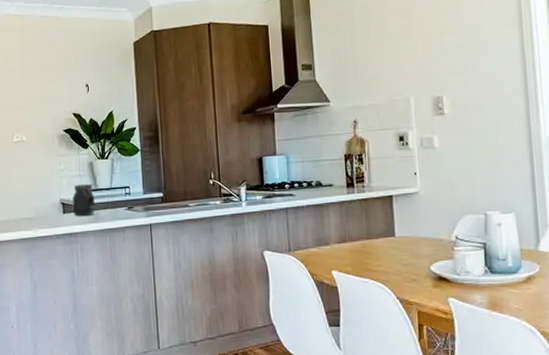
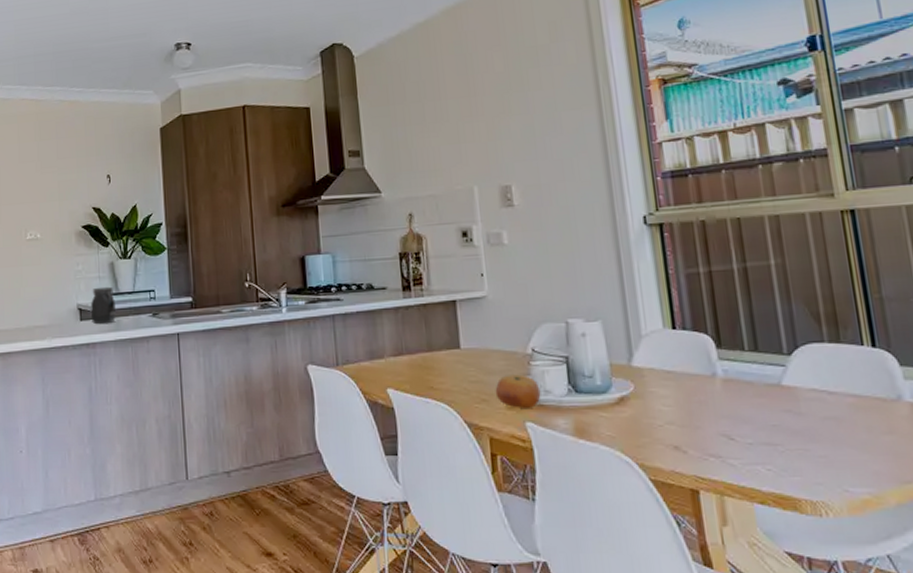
fruit: none [423,258,462,287] -> present [495,374,541,408]

